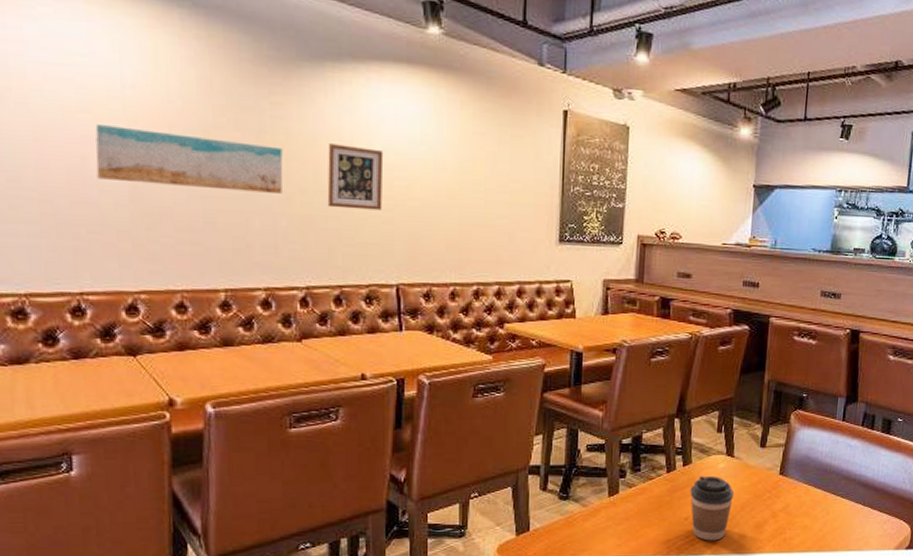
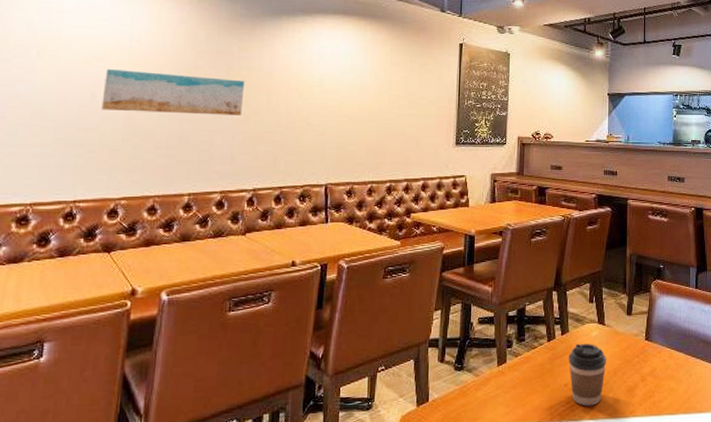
picture frame: present [327,144,384,211] -> none [275,76,322,125]

